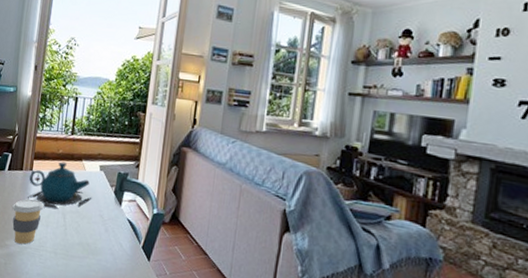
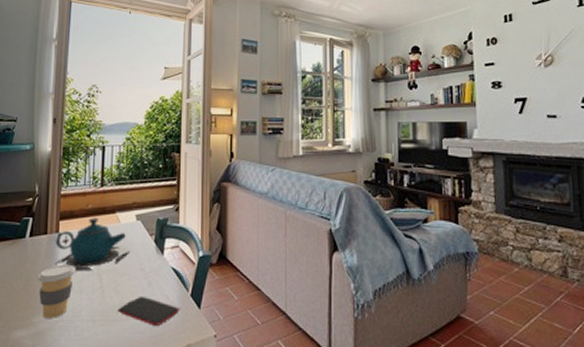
smartphone: none [76,240,132,269] -> present [117,297,181,325]

